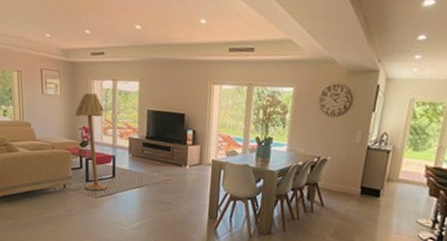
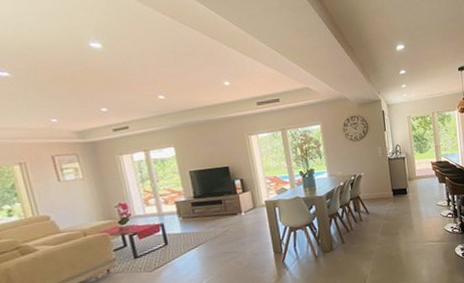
floor lamp: present [76,93,107,191] -> none [106,167,161,266]

